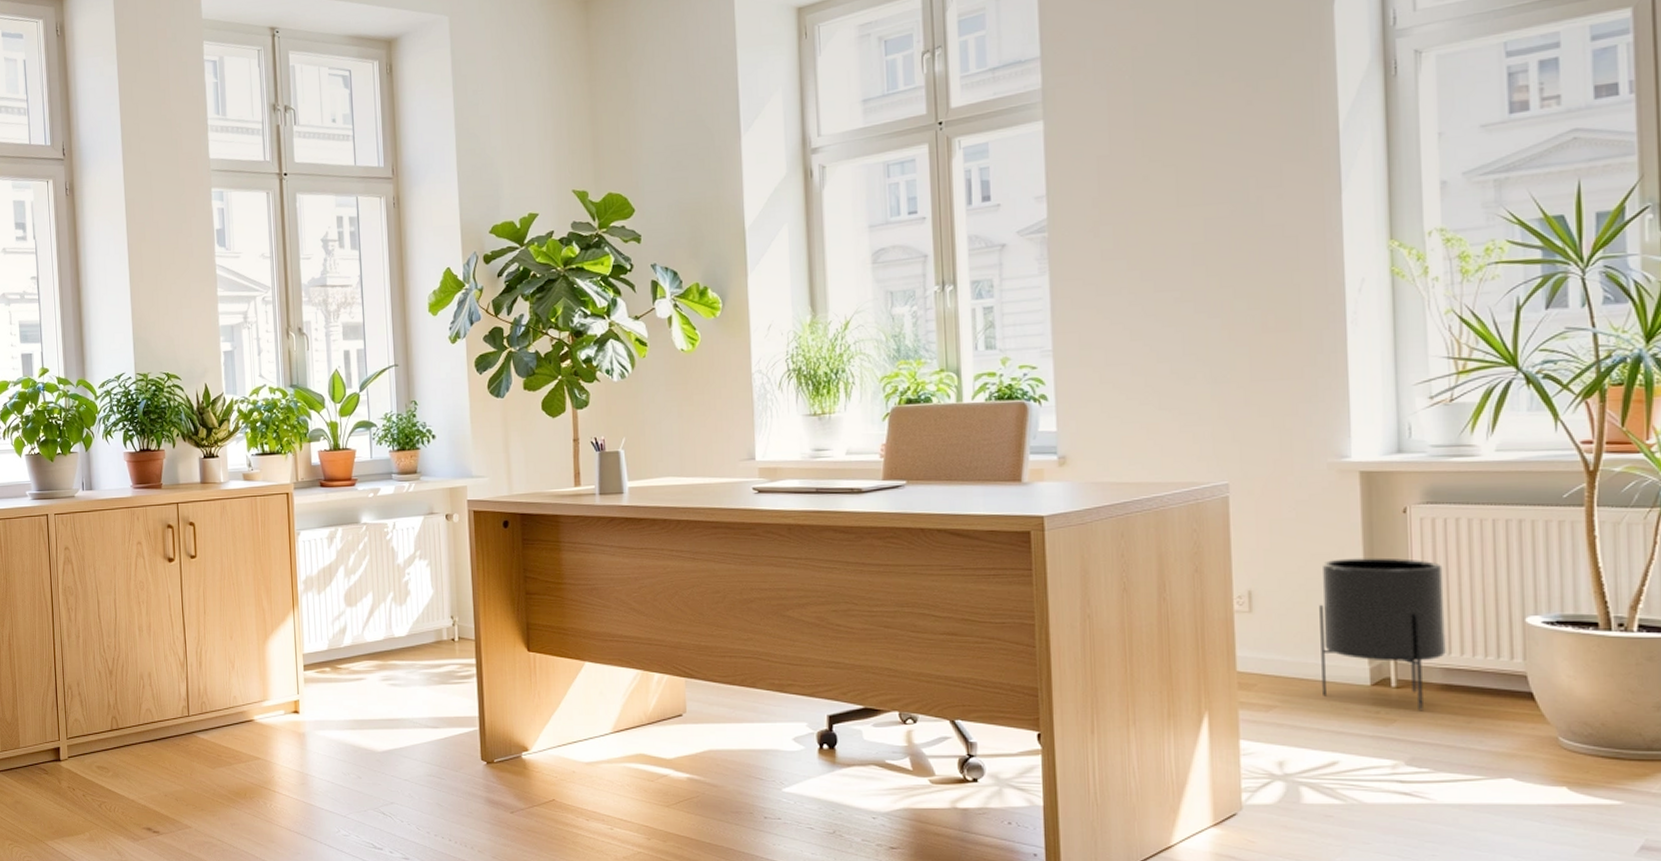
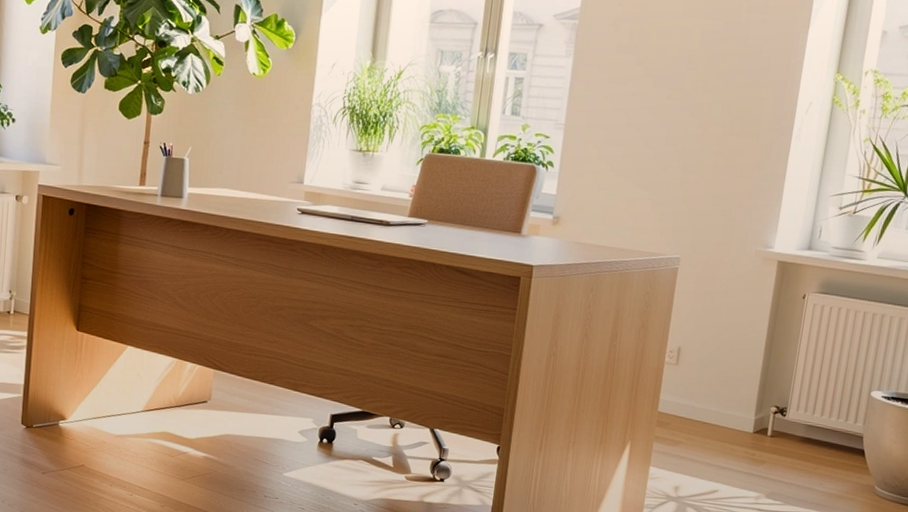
planter: present [1319,557,1446,711] -> none [717,329,822,457]

